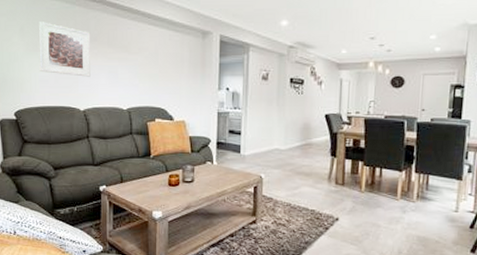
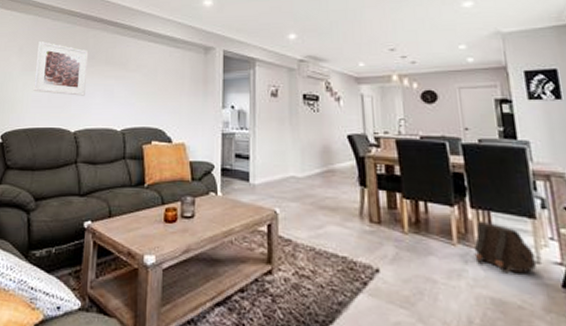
satchel: none [411,182,456,220] -> present [473,221,538,274]

